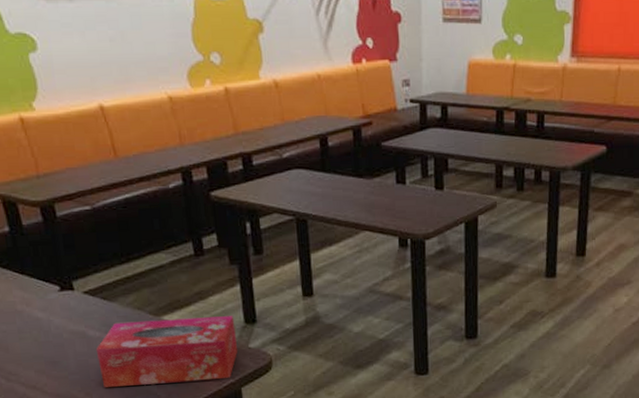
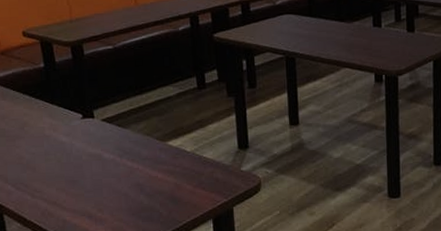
tissue box: present [95,316,239,387] -> none [109,142,232,204]

